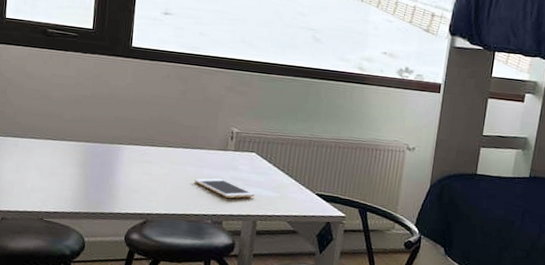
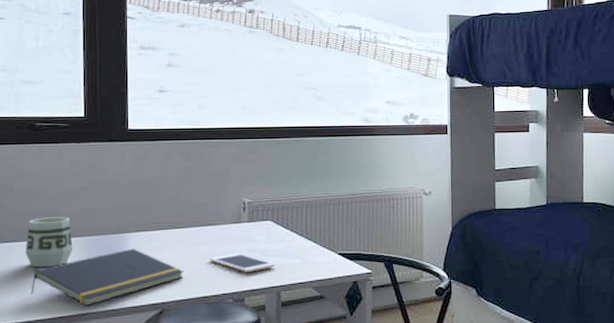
cup: none [29,118,72,165] -> present [25,217,73,268]
notepad: none [31,159,170,206] -> present [30,248,184,305]

